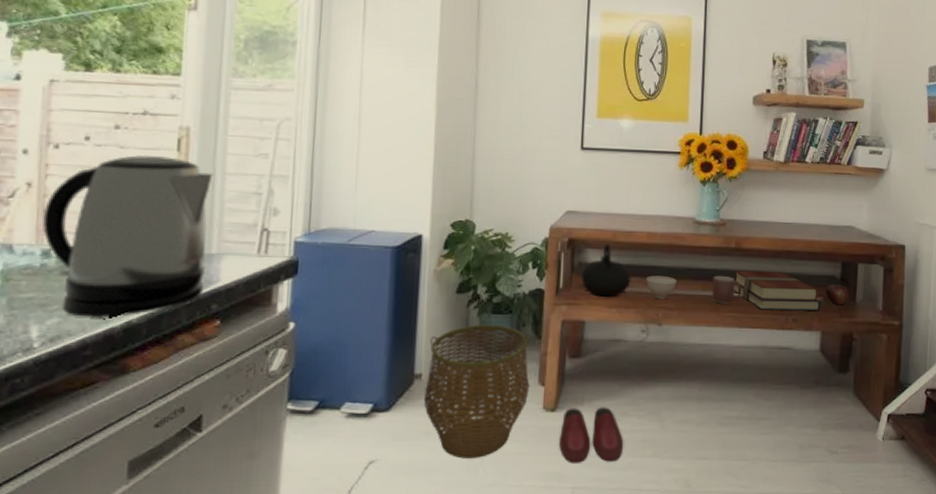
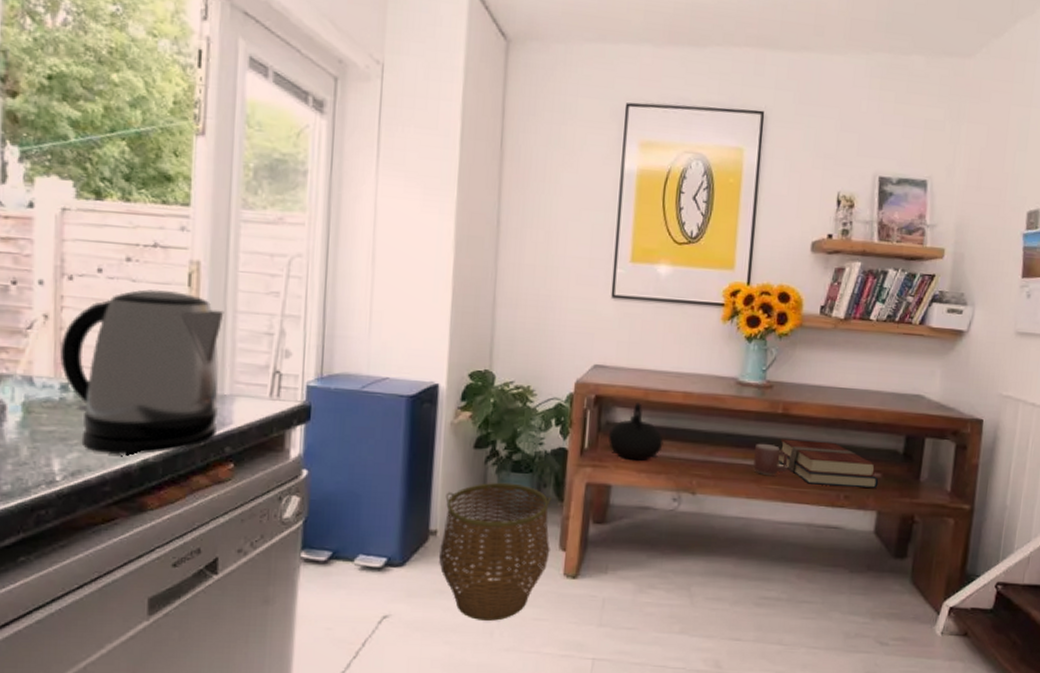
slippers: present [559,407,623,463] -> none [580,576,649,635]
bowl: present [646,275,677,300] -> none [680,440,714,467]
fruit: present [825,283,849,306] -> none [884,458,913,484]

